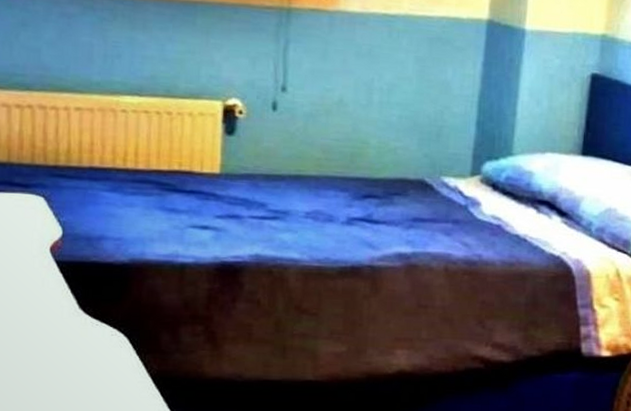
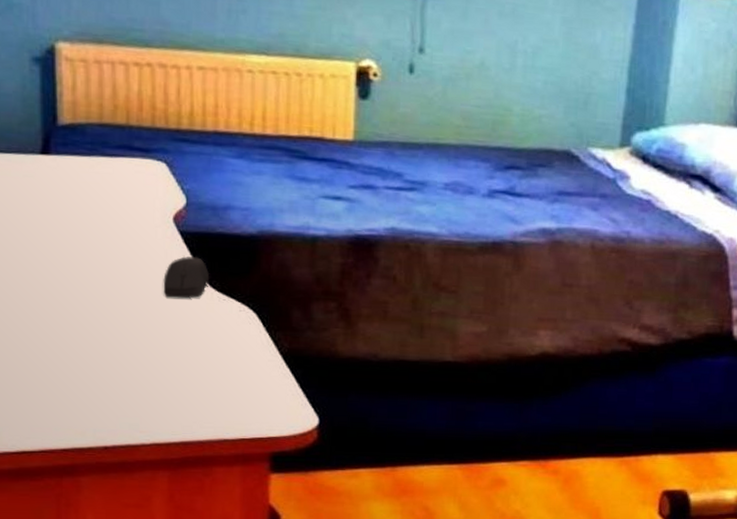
computer mouse: none [39,284,84,324] -> present [163,256,210,299]

